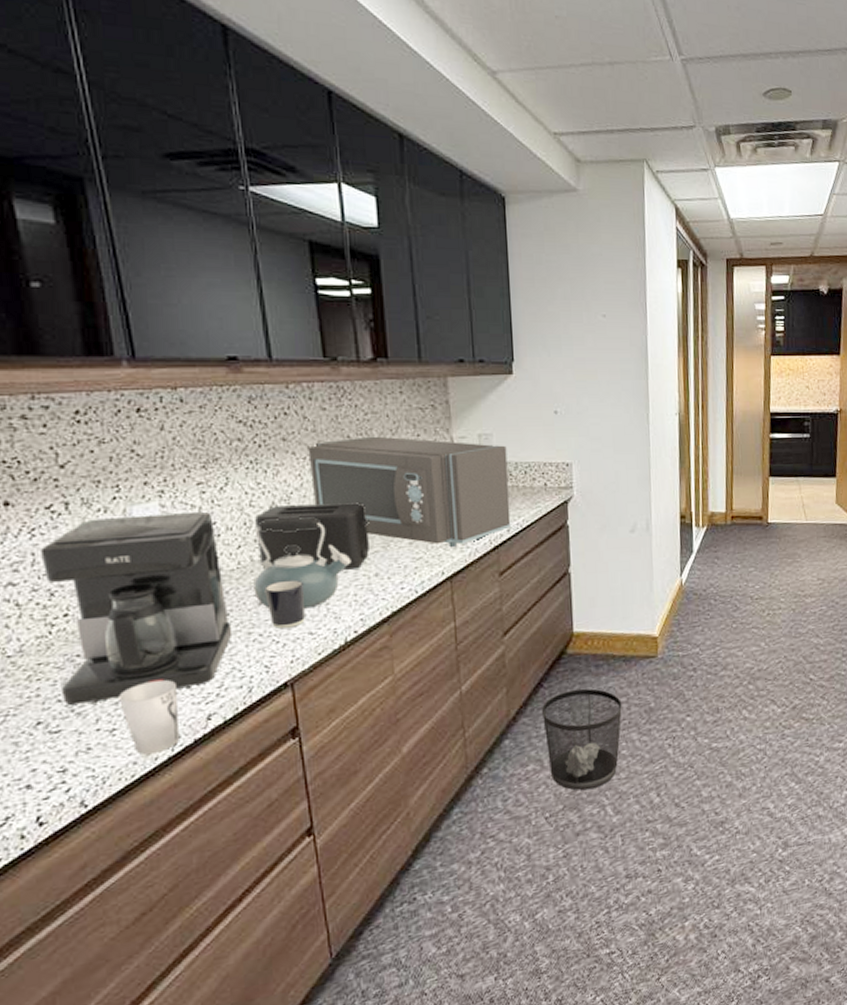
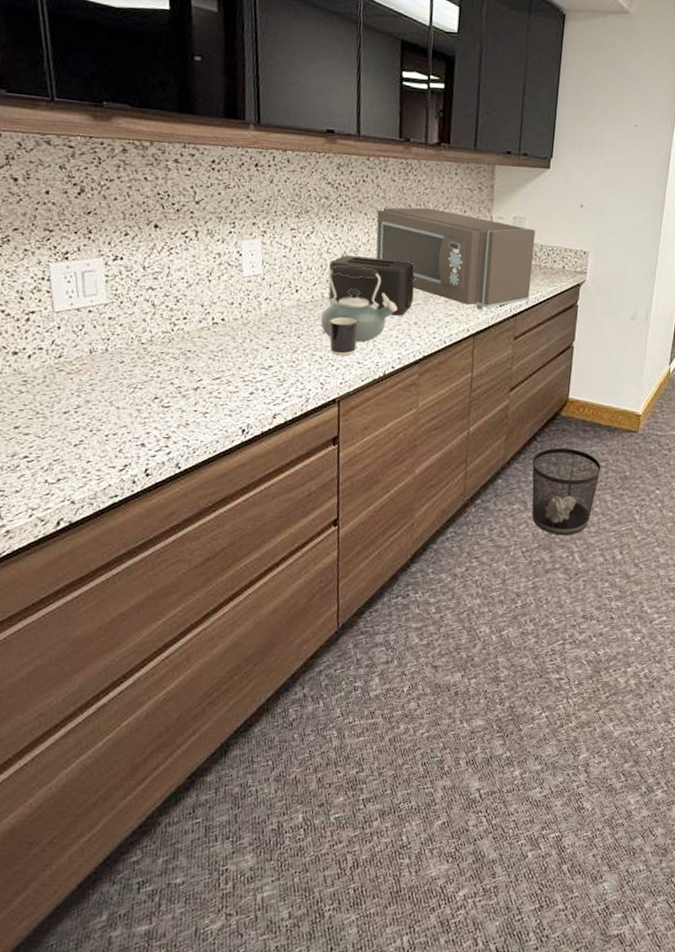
coffee maker: present [41,511,233,705] -> none [174,246,301,390]
cup: present [119,679,181,756] -> none [213,379,254,438]

